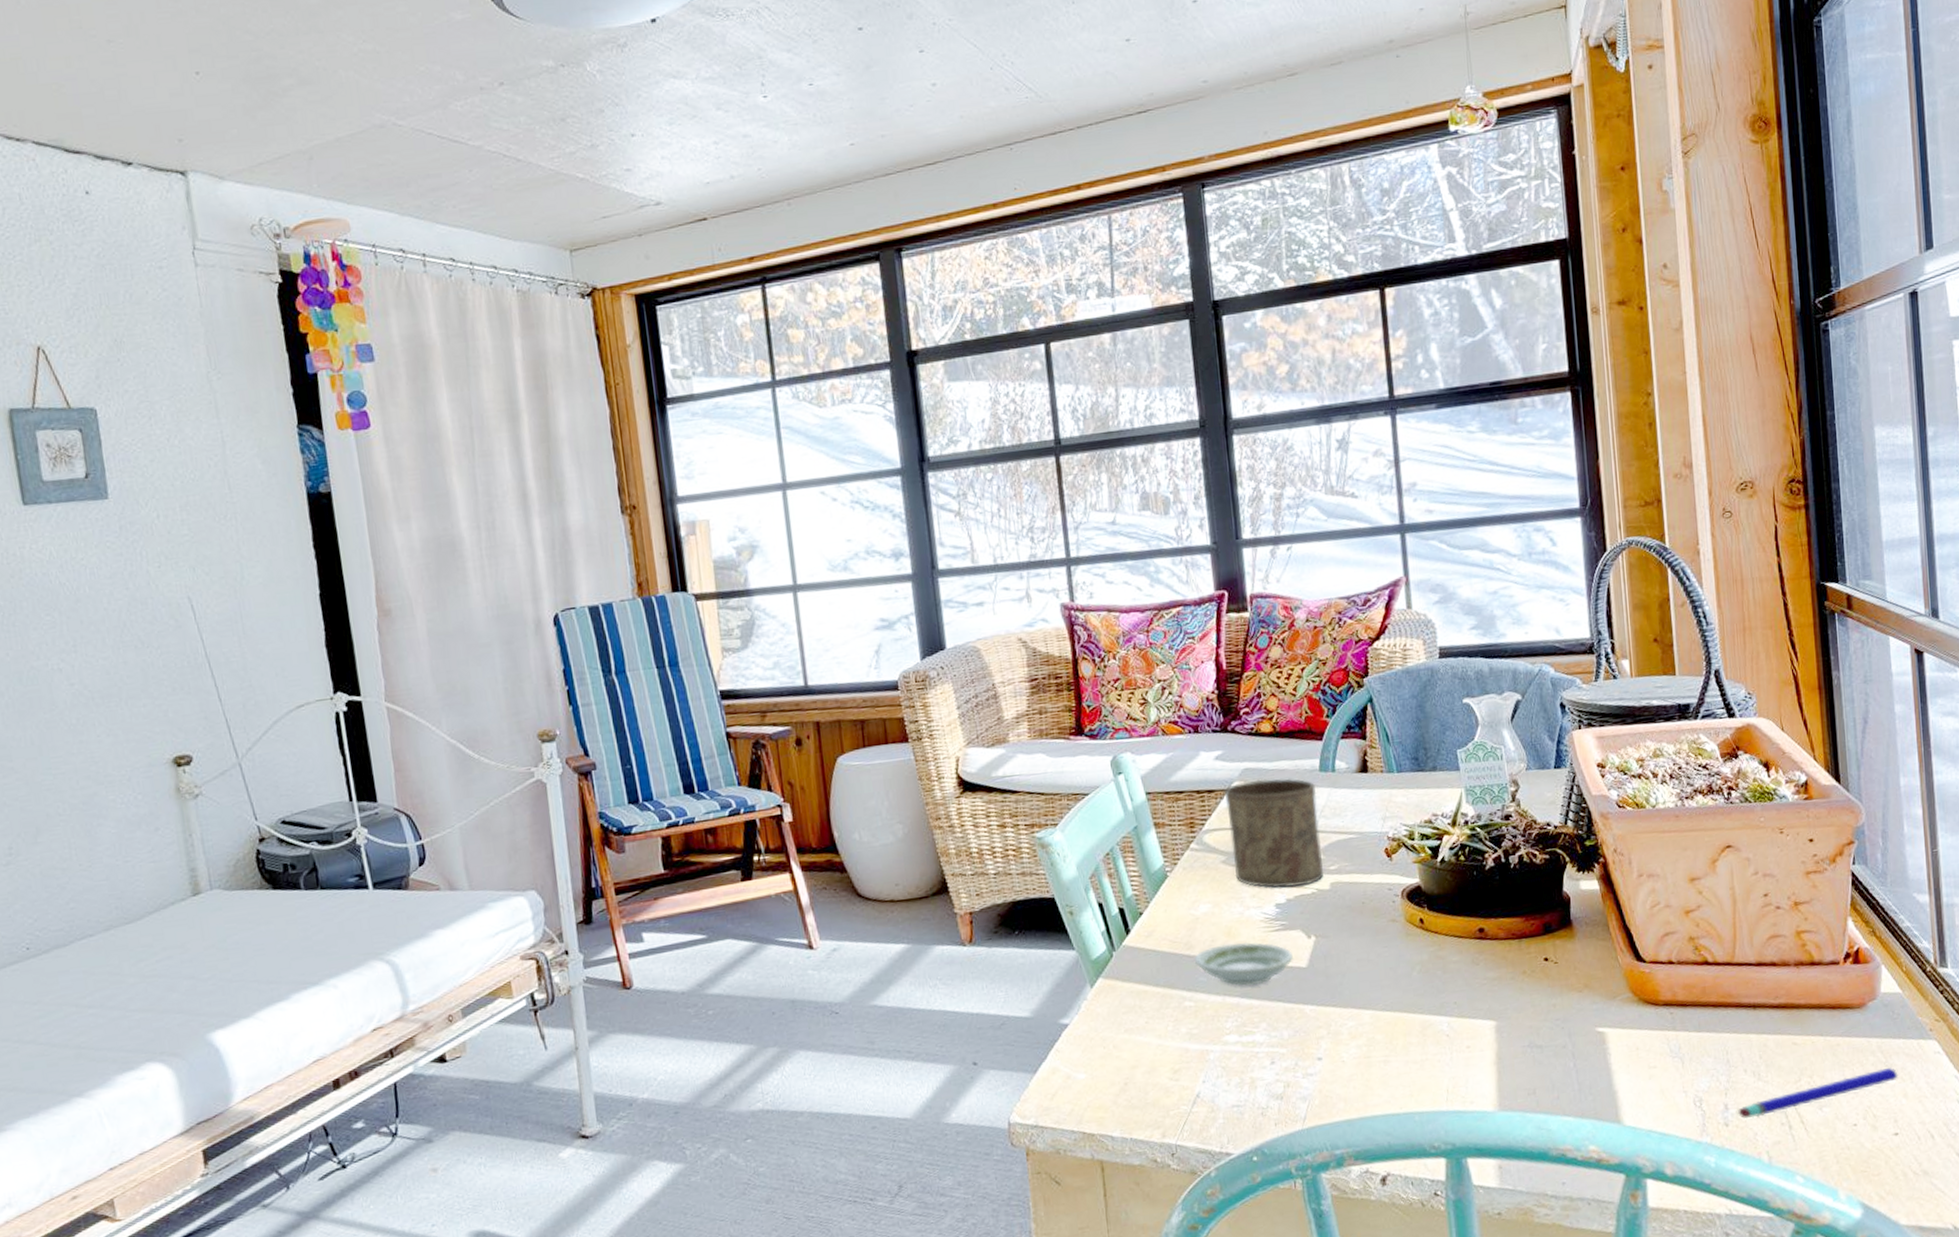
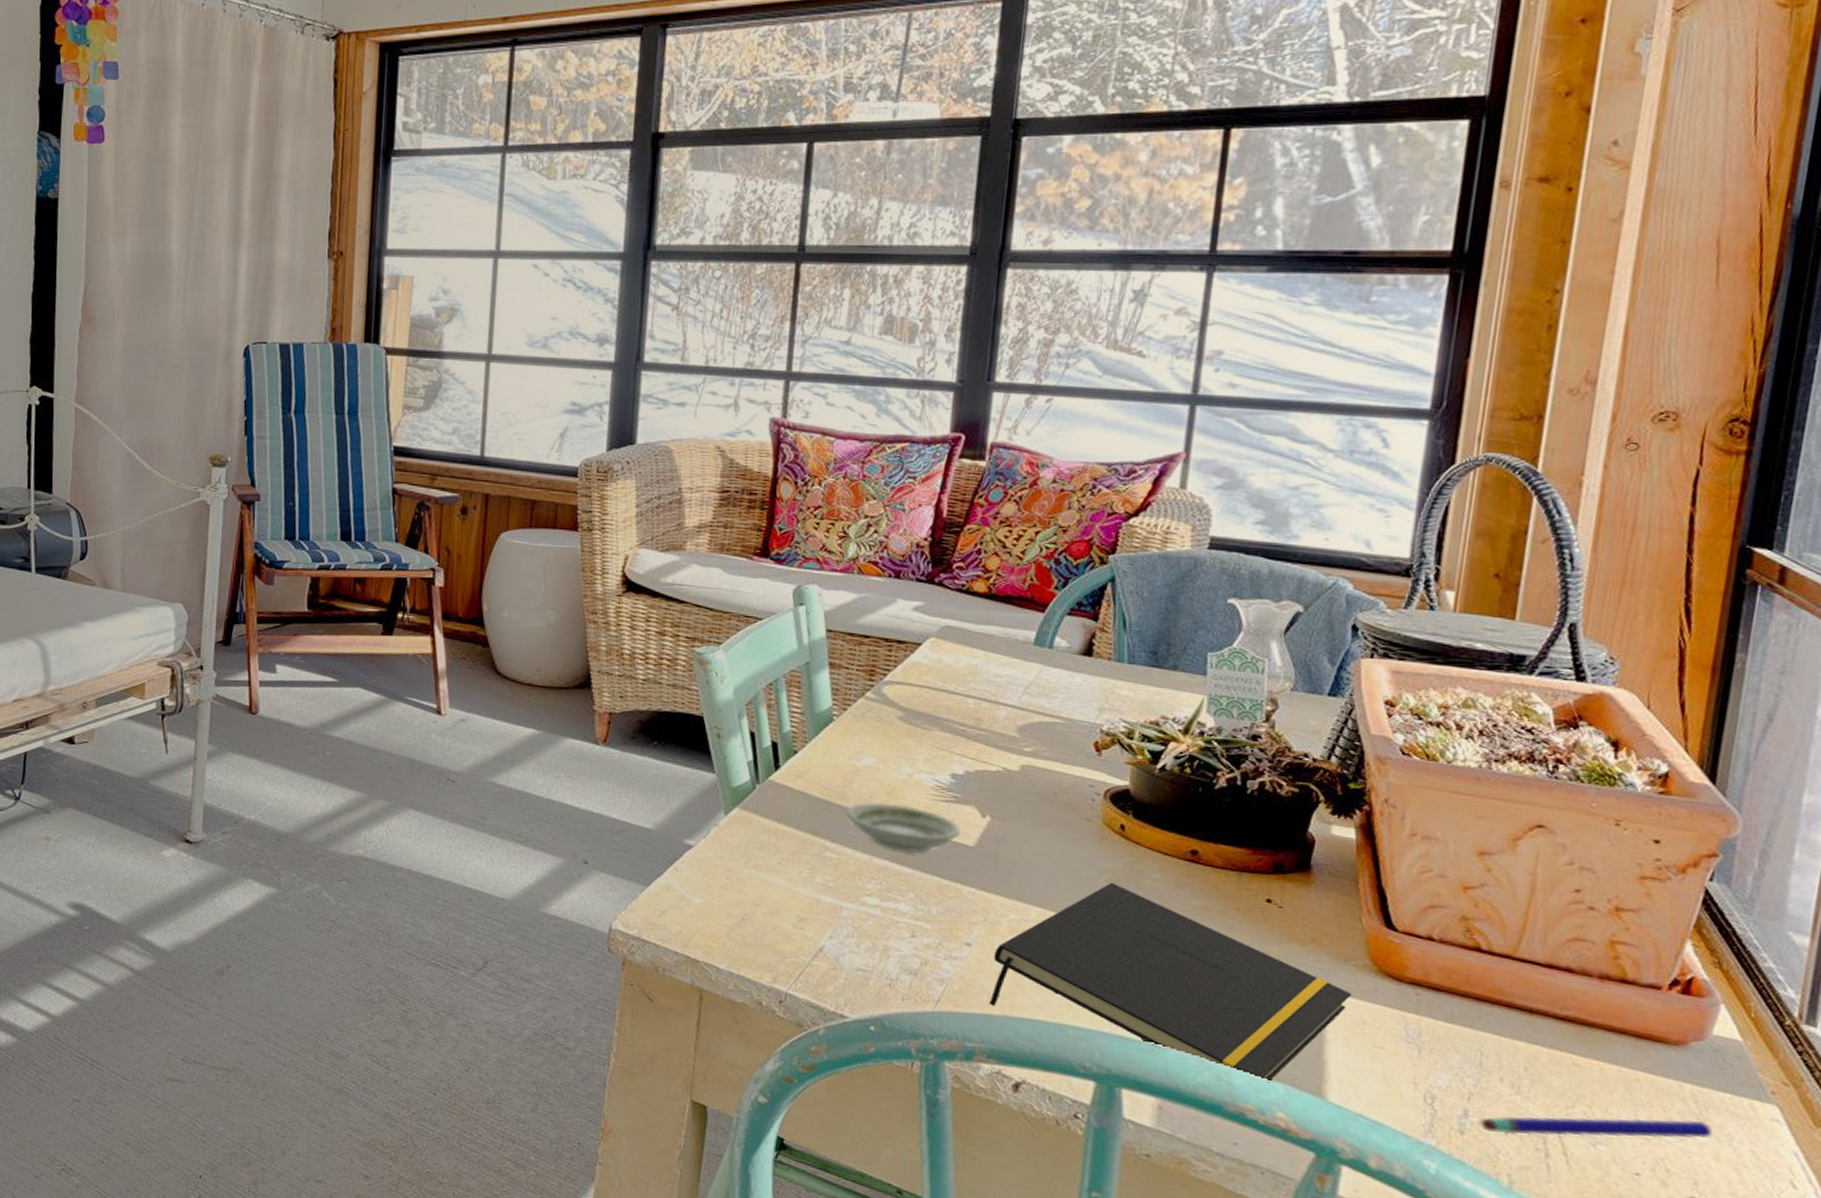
cup: present [1224,778,1324,888] -> none [910,639,1027,761]
notepad: none [1342,973,1624,1122] -> present [988,883,1352,1083]

